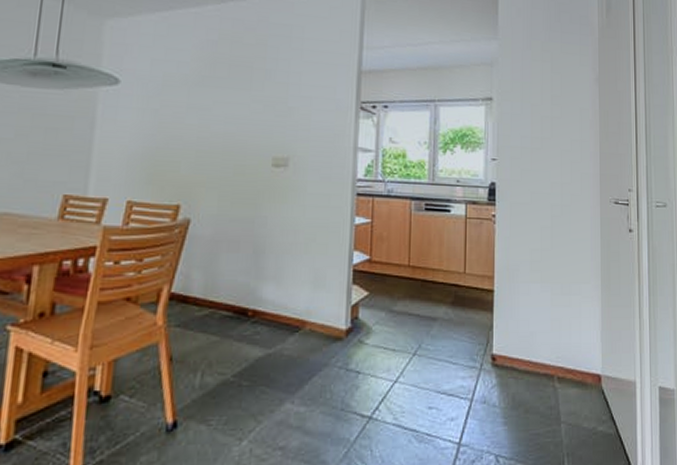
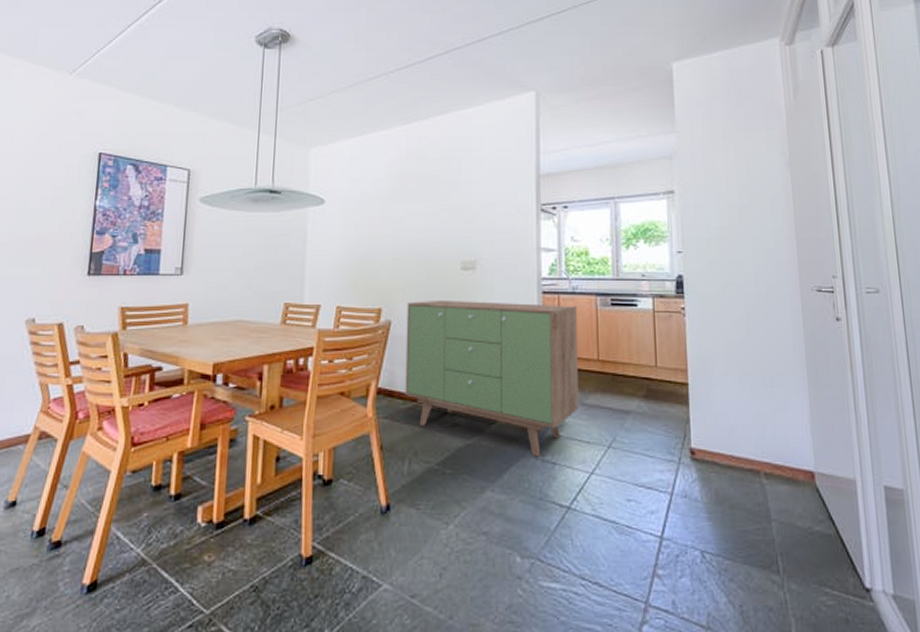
sideboard: none [201,197,390,366] -> present [405,299,579,457]

